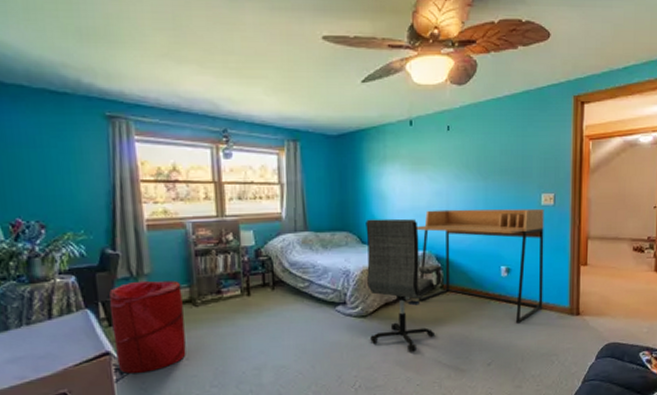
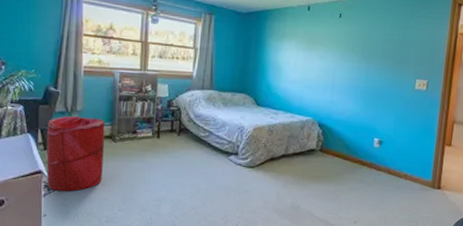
office chair: present [366,218,442,352] -> none [255,85,323,203]
desk: present [417,208,544,324] -> none [299,83,417,190]

